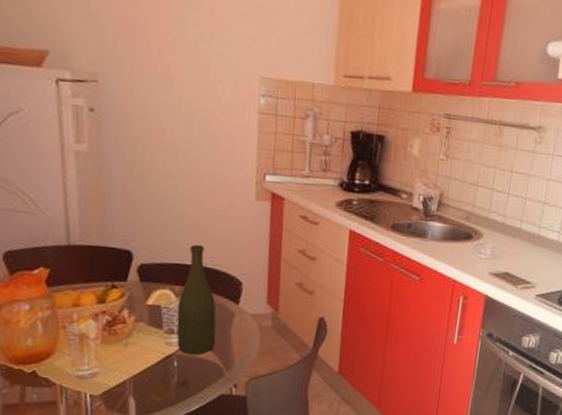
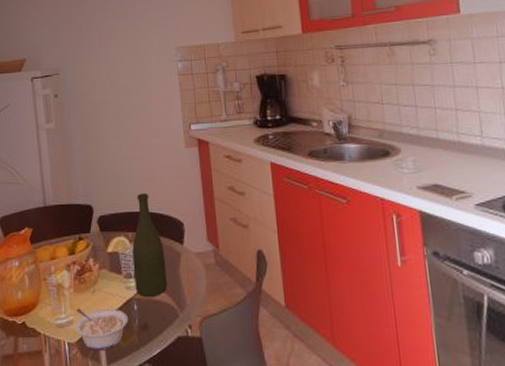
legume: none [99,360,166,405] -> present [74,308,129,351]

